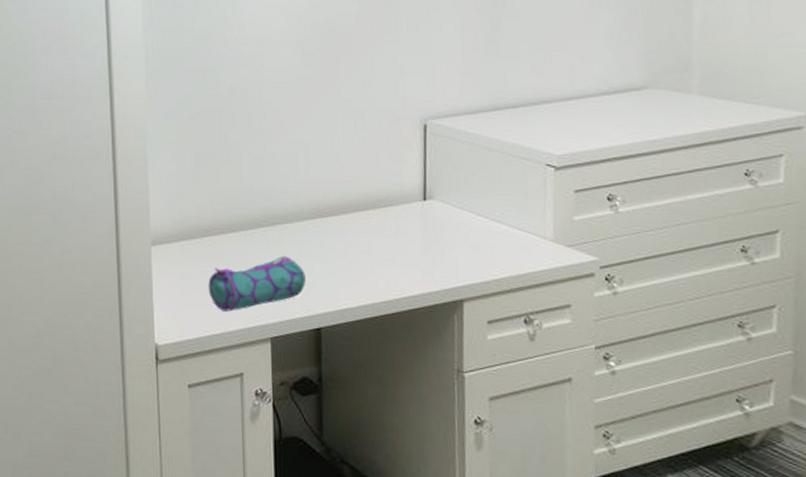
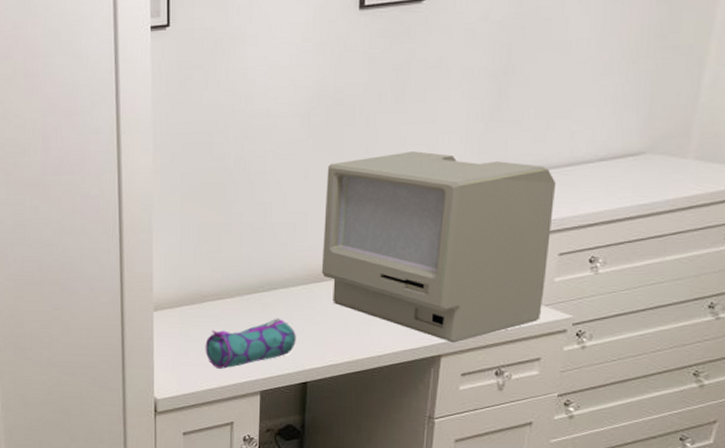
computer monitor: none [325,82,565,286] -> present [321,151,557,343]

